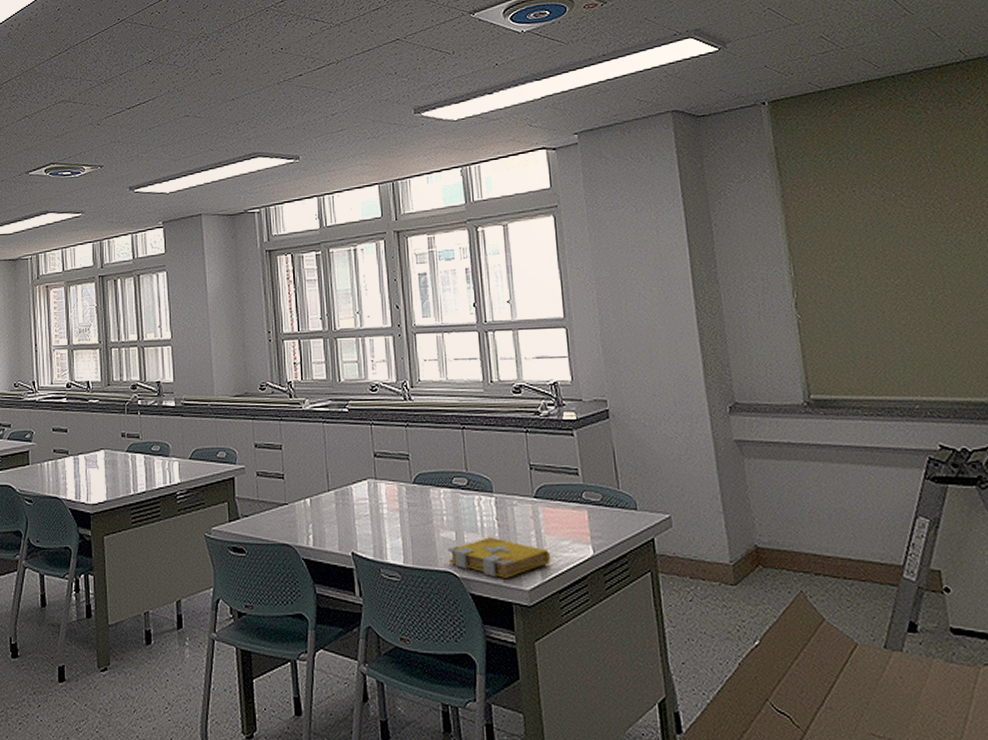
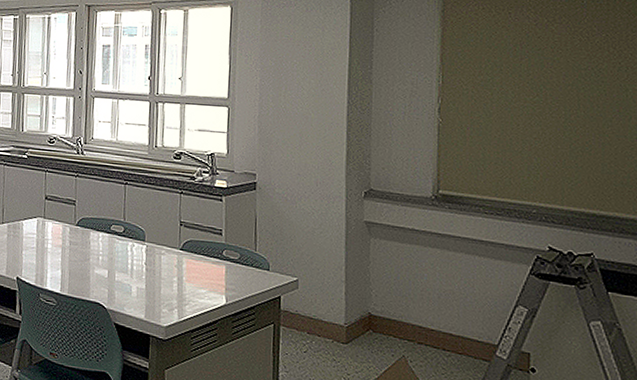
spell book: present [447,537,550,578] -> none [99,278,188,314]

